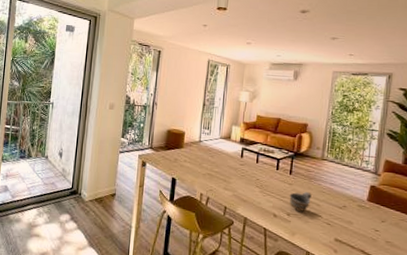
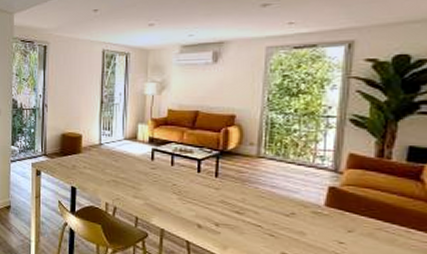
cup: present [289,191,312,212] -> none [216,196,246,222]

